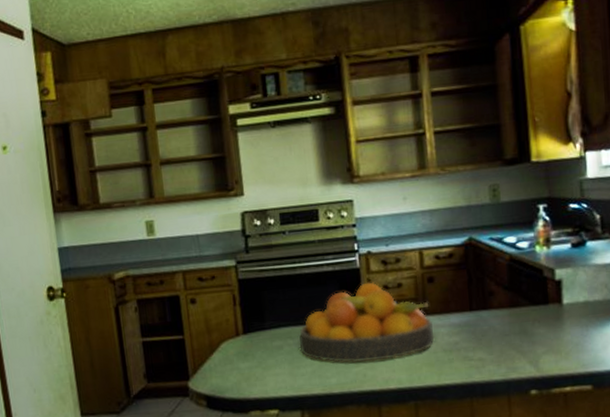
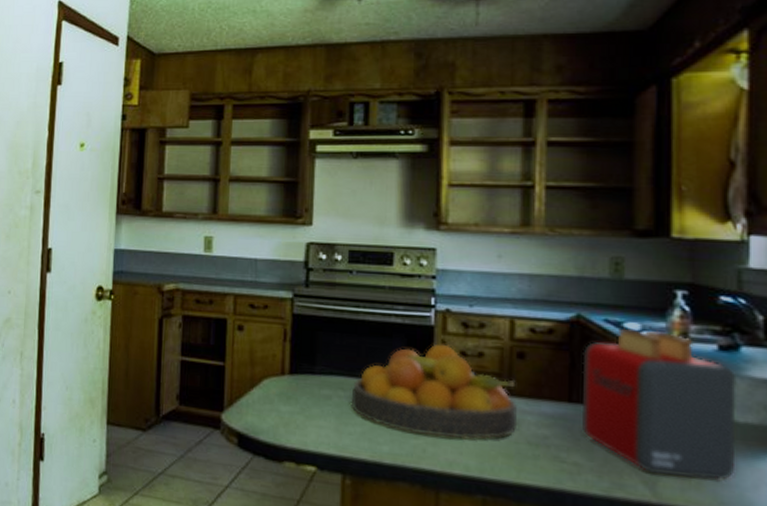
toaster: none [476,240,591,354] -> present [582,328,737,481]

